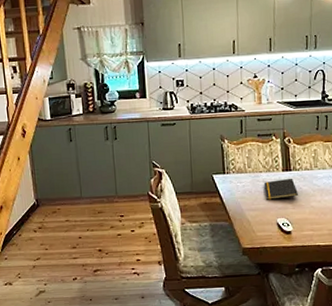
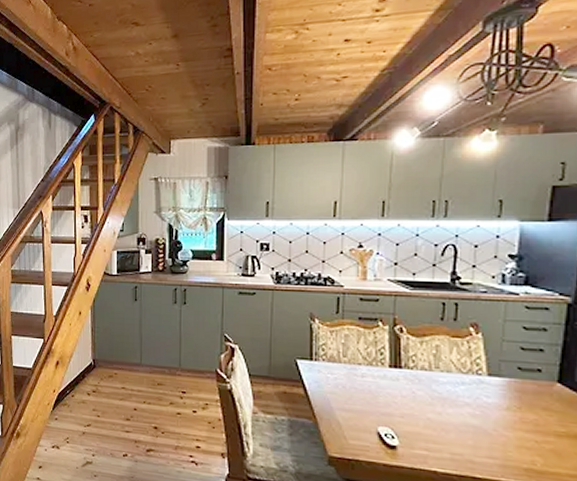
notepad: present [264,178,298,200] -> none [363,377,409,403]

